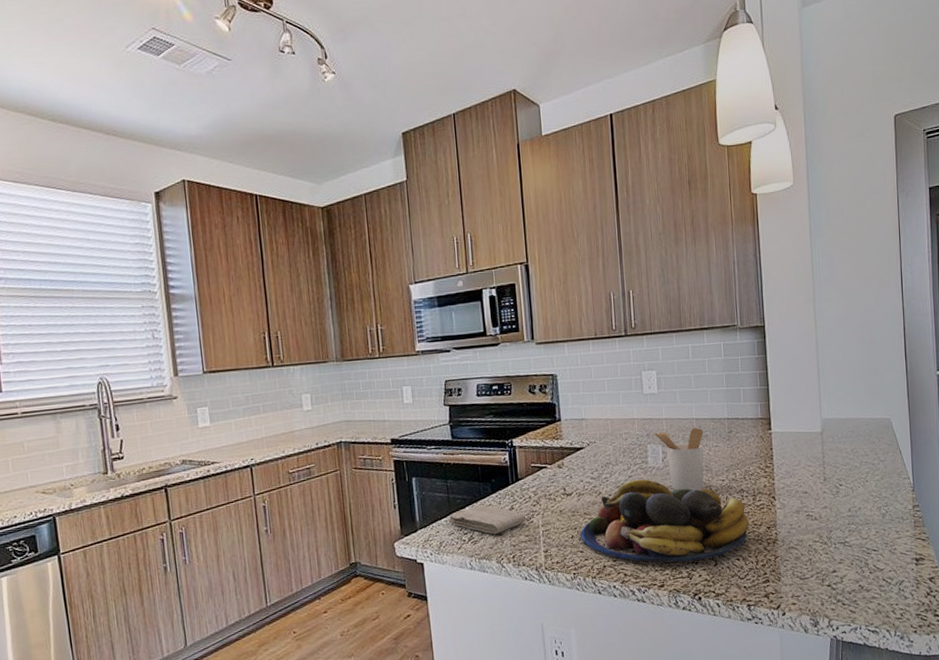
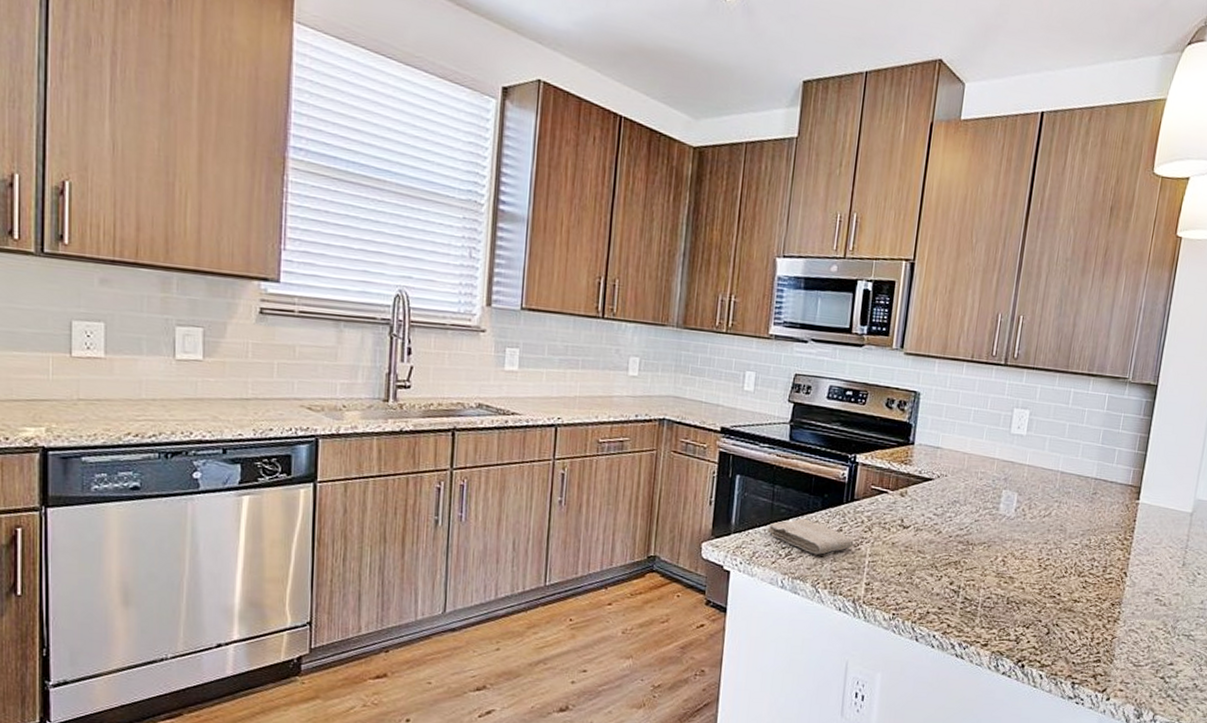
fruit bowl: present [580,479,750,563] -> none [909,525,1094,626]
utensil holder: present [652,427,704,491] -> none [1011,477,1067,551]

